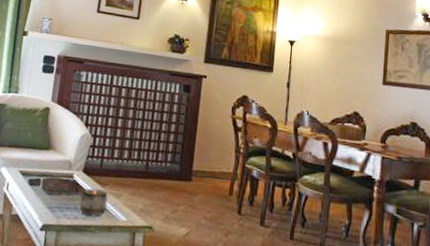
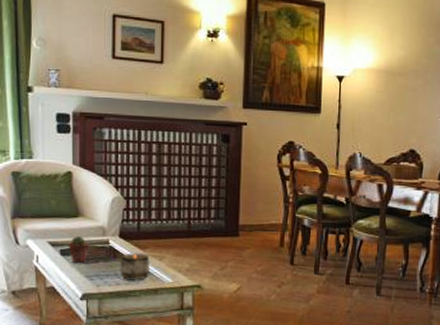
potted succulent: none [36,167,56,194] -> present [68,235,90,263]

